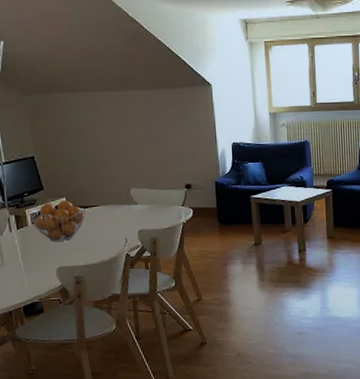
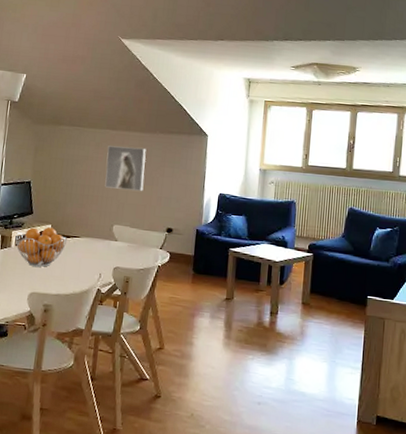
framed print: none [109,106,154,152] -> present [105,146,146,191]

